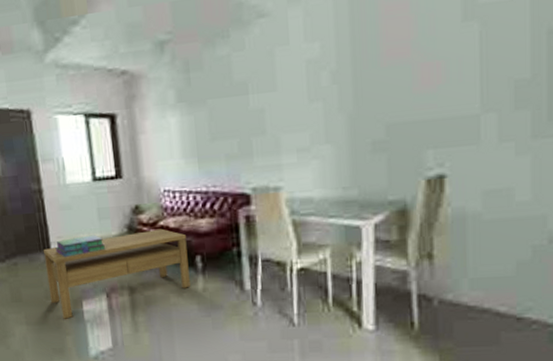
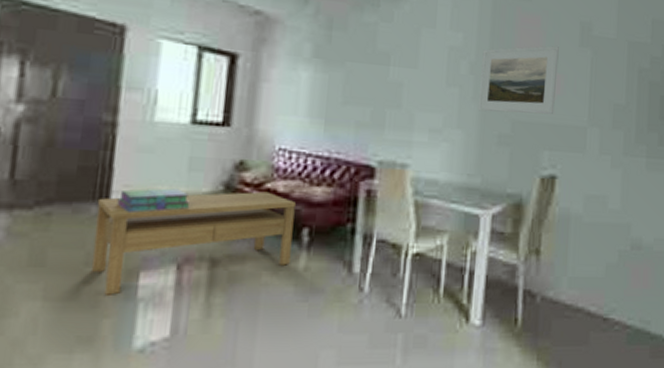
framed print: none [344,29,436,121] -> present [477,46,559,115]

